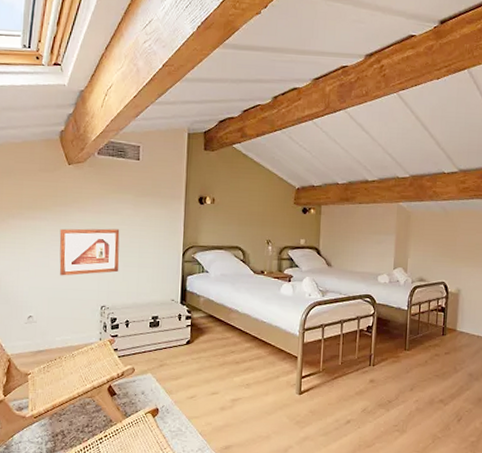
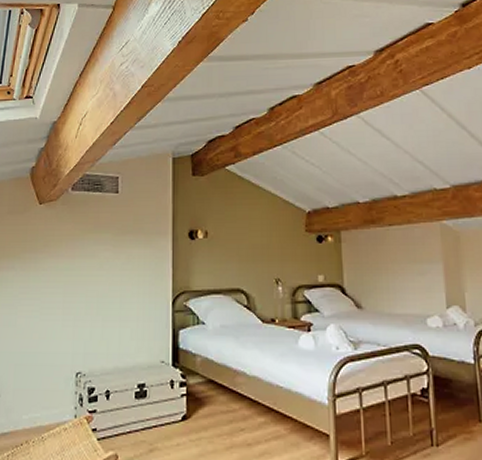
picture frame: present [59,228,120,276] -> none [28,276,97,336]

